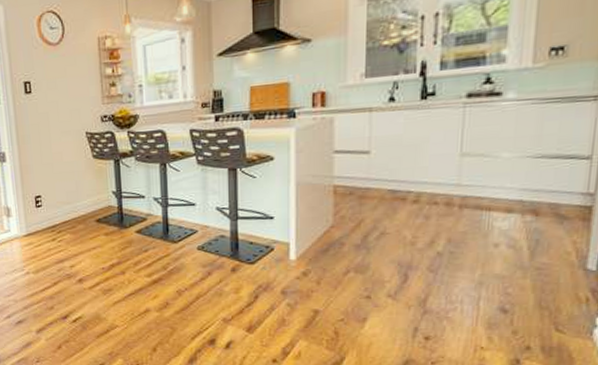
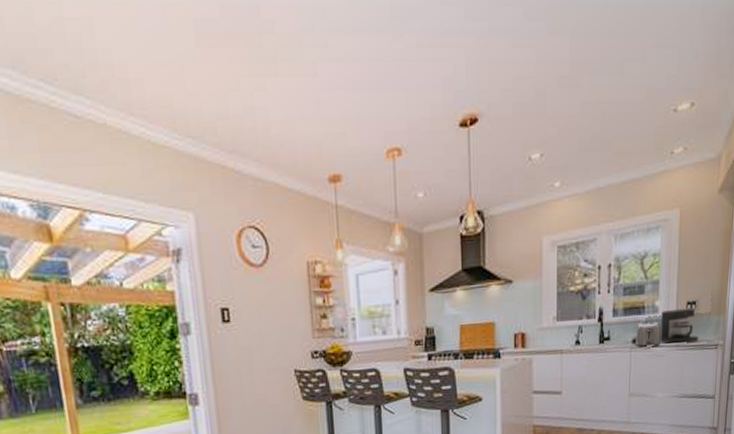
toaster: none [470,72,510,102] -> present [635,321,662,347]
coffee maker: none [508,54,568,97] -> present [660,308,699,344]

